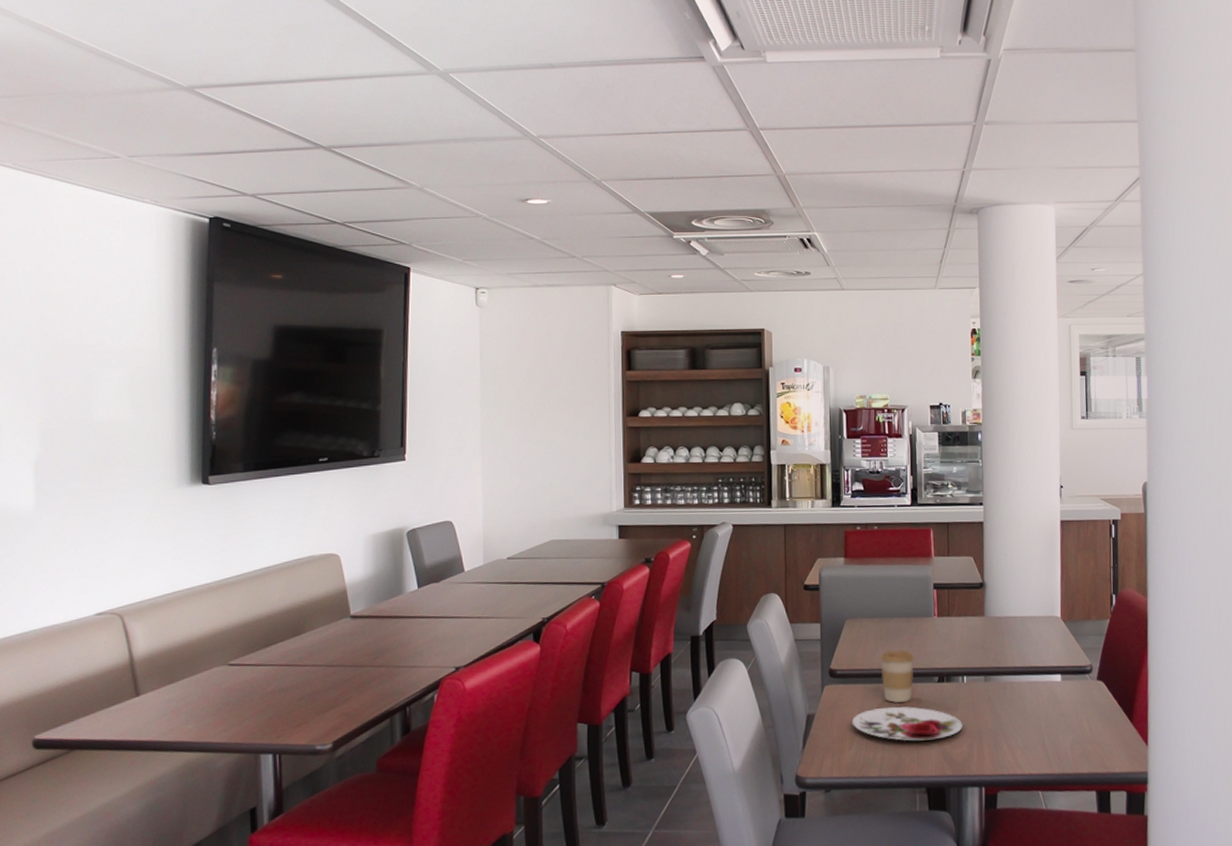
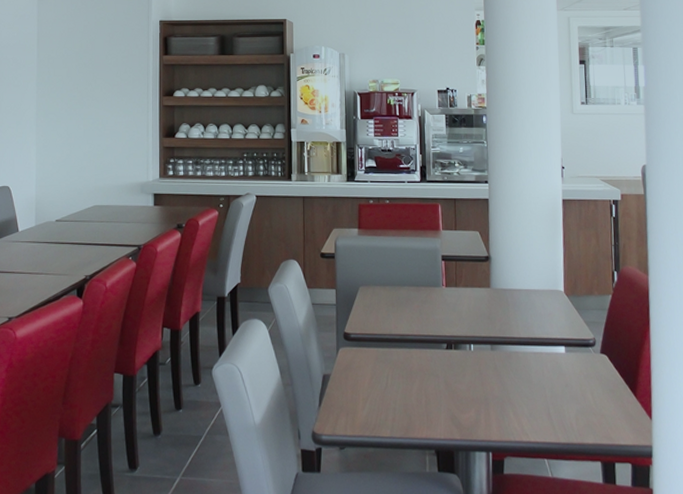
plate: present [852,706,963,741] -> none [365,370,470,405]
coffee cup: present [880,650,915,704] -> none [391,317,424,368]

